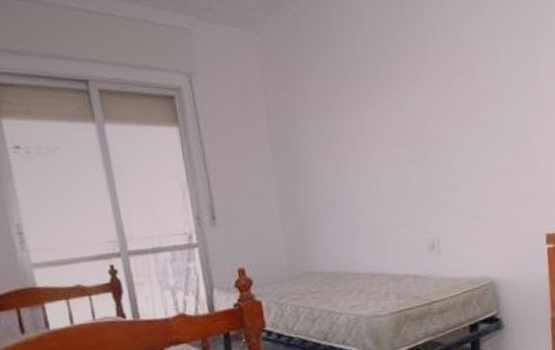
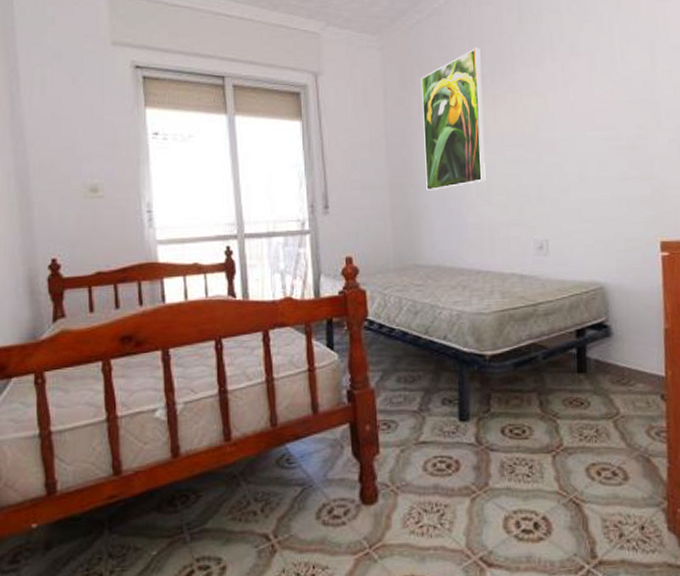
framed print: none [302,41,376,195] -> present [420,47,486,190]

